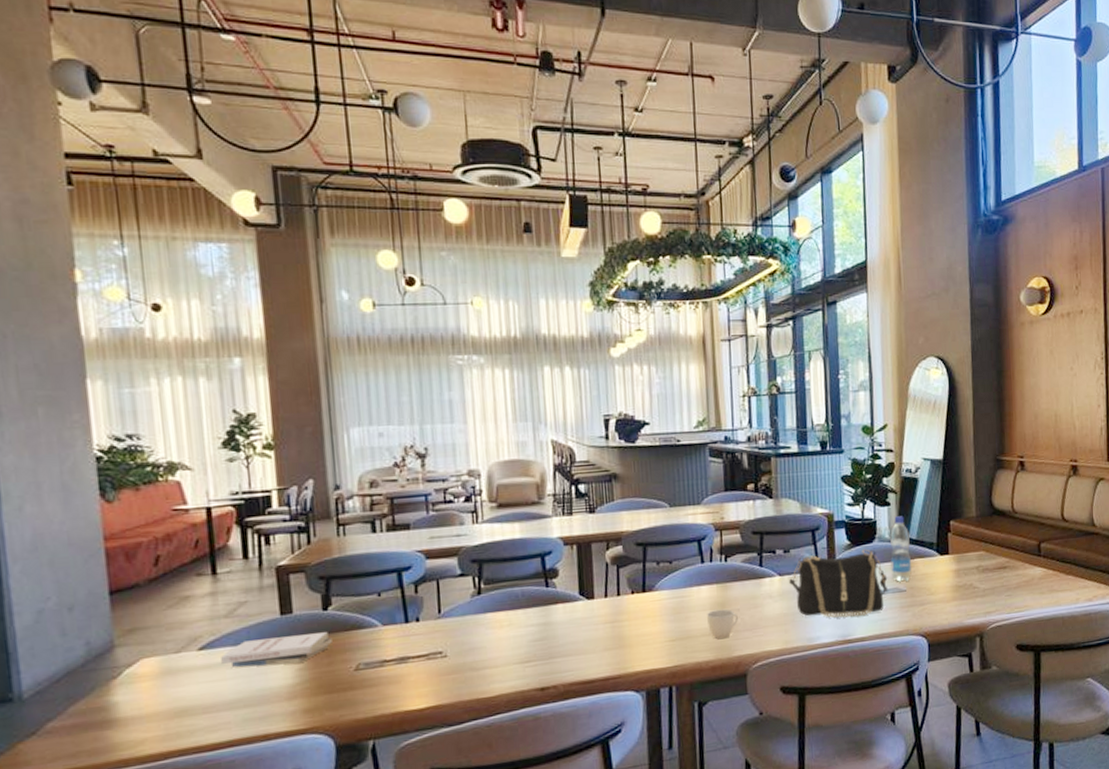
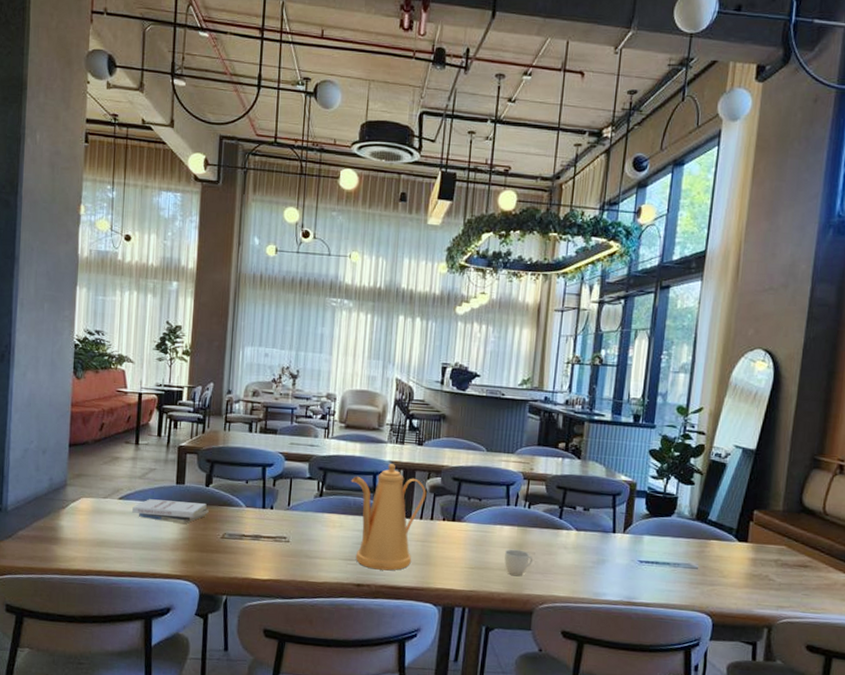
coffee pot: none [514,540,608,667] -> present [351,464,427,571]
handbag: present [789,549,888,618] -> none [584,517,681,584]
bottle: present [890,516,912,582] -> none [685,496,710,560]

